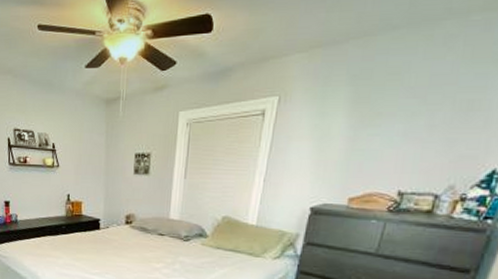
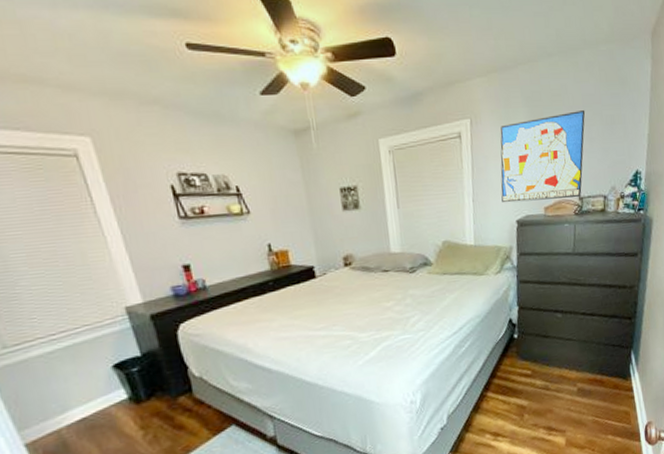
wall art: none [297,92,431,193] -> present [500,110,586,203]

